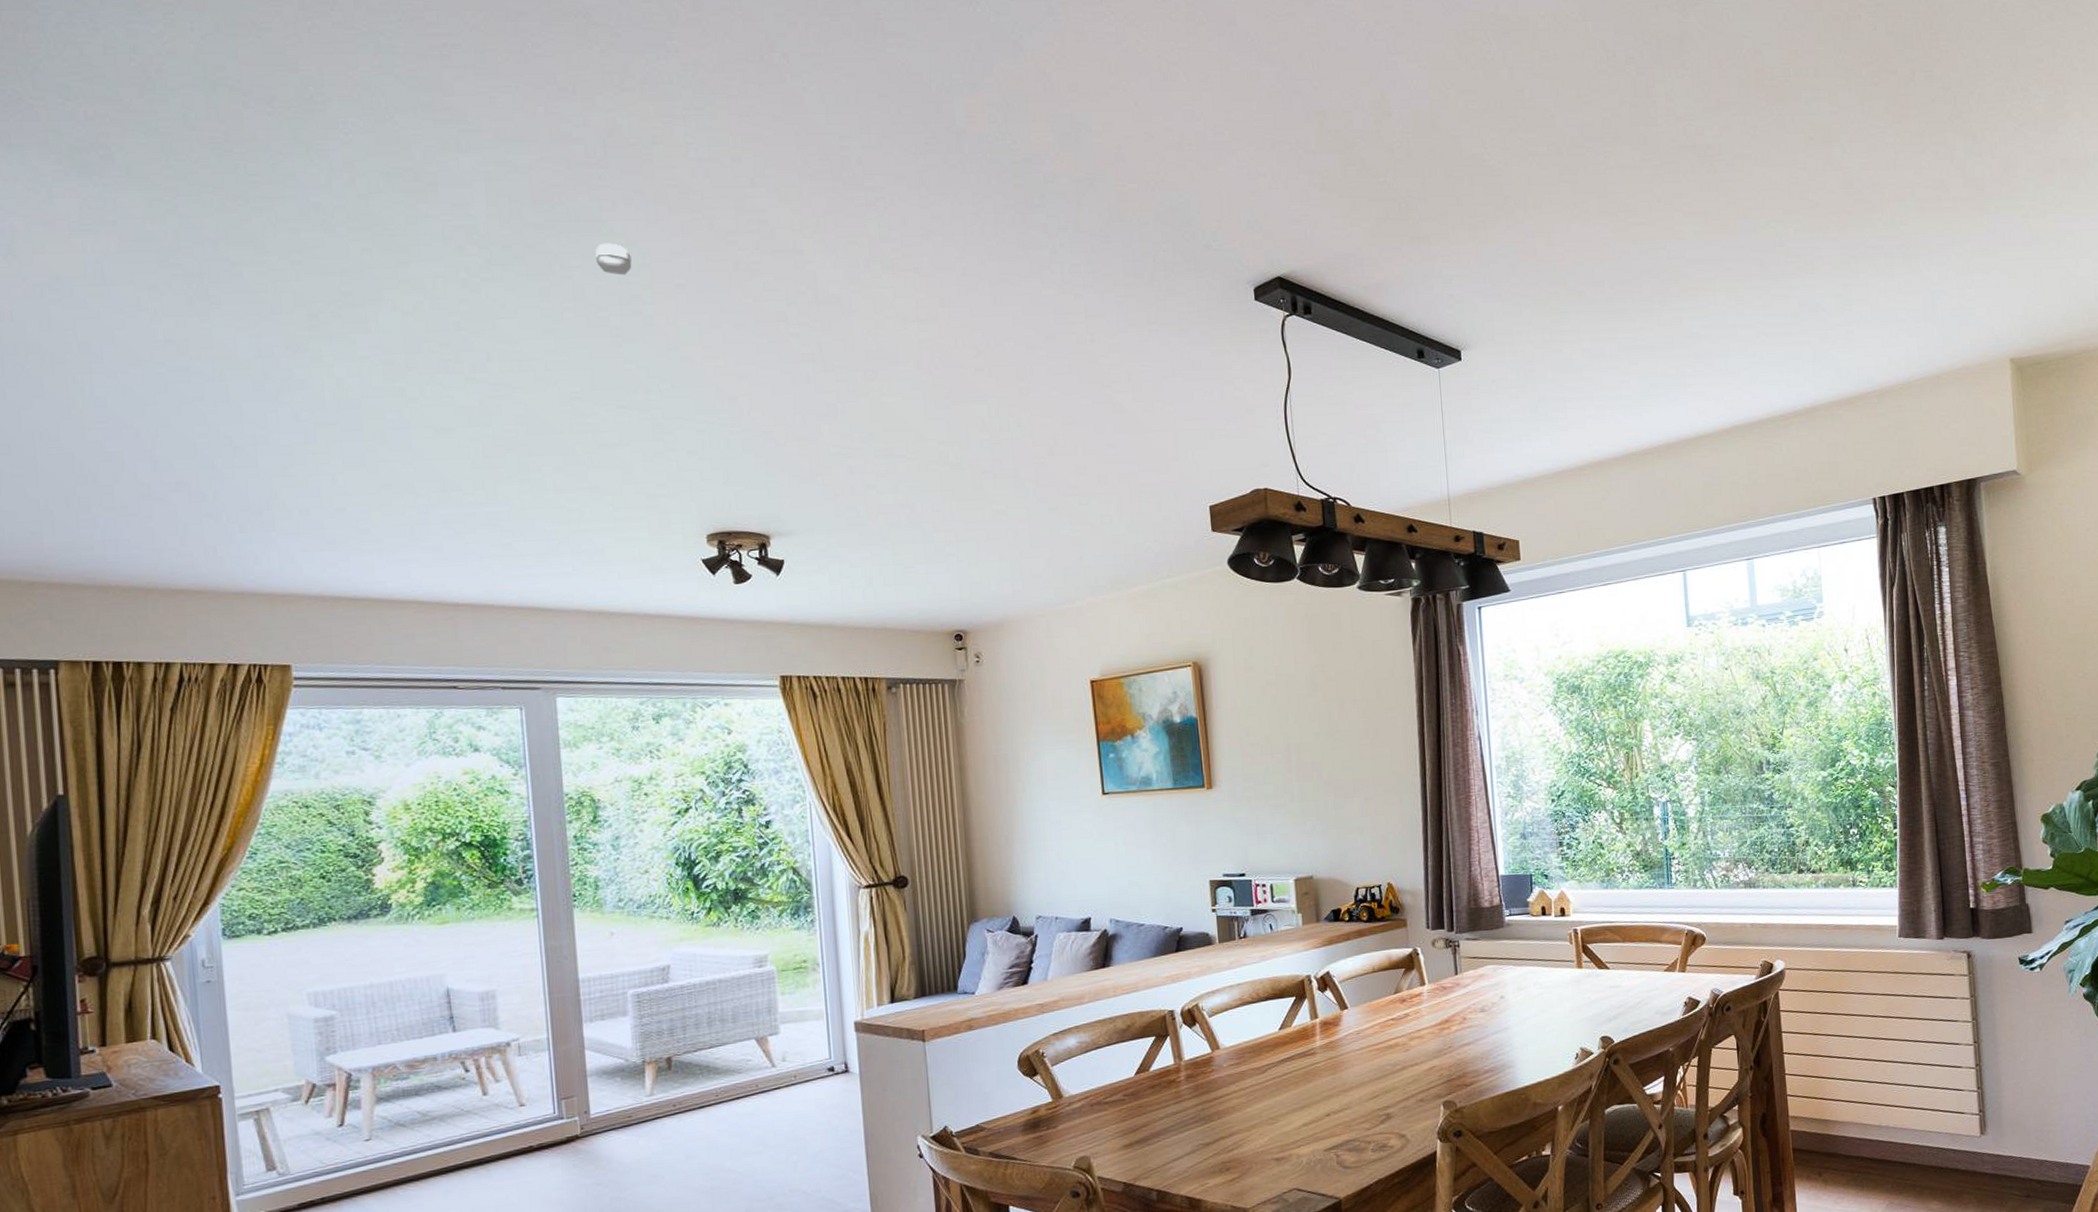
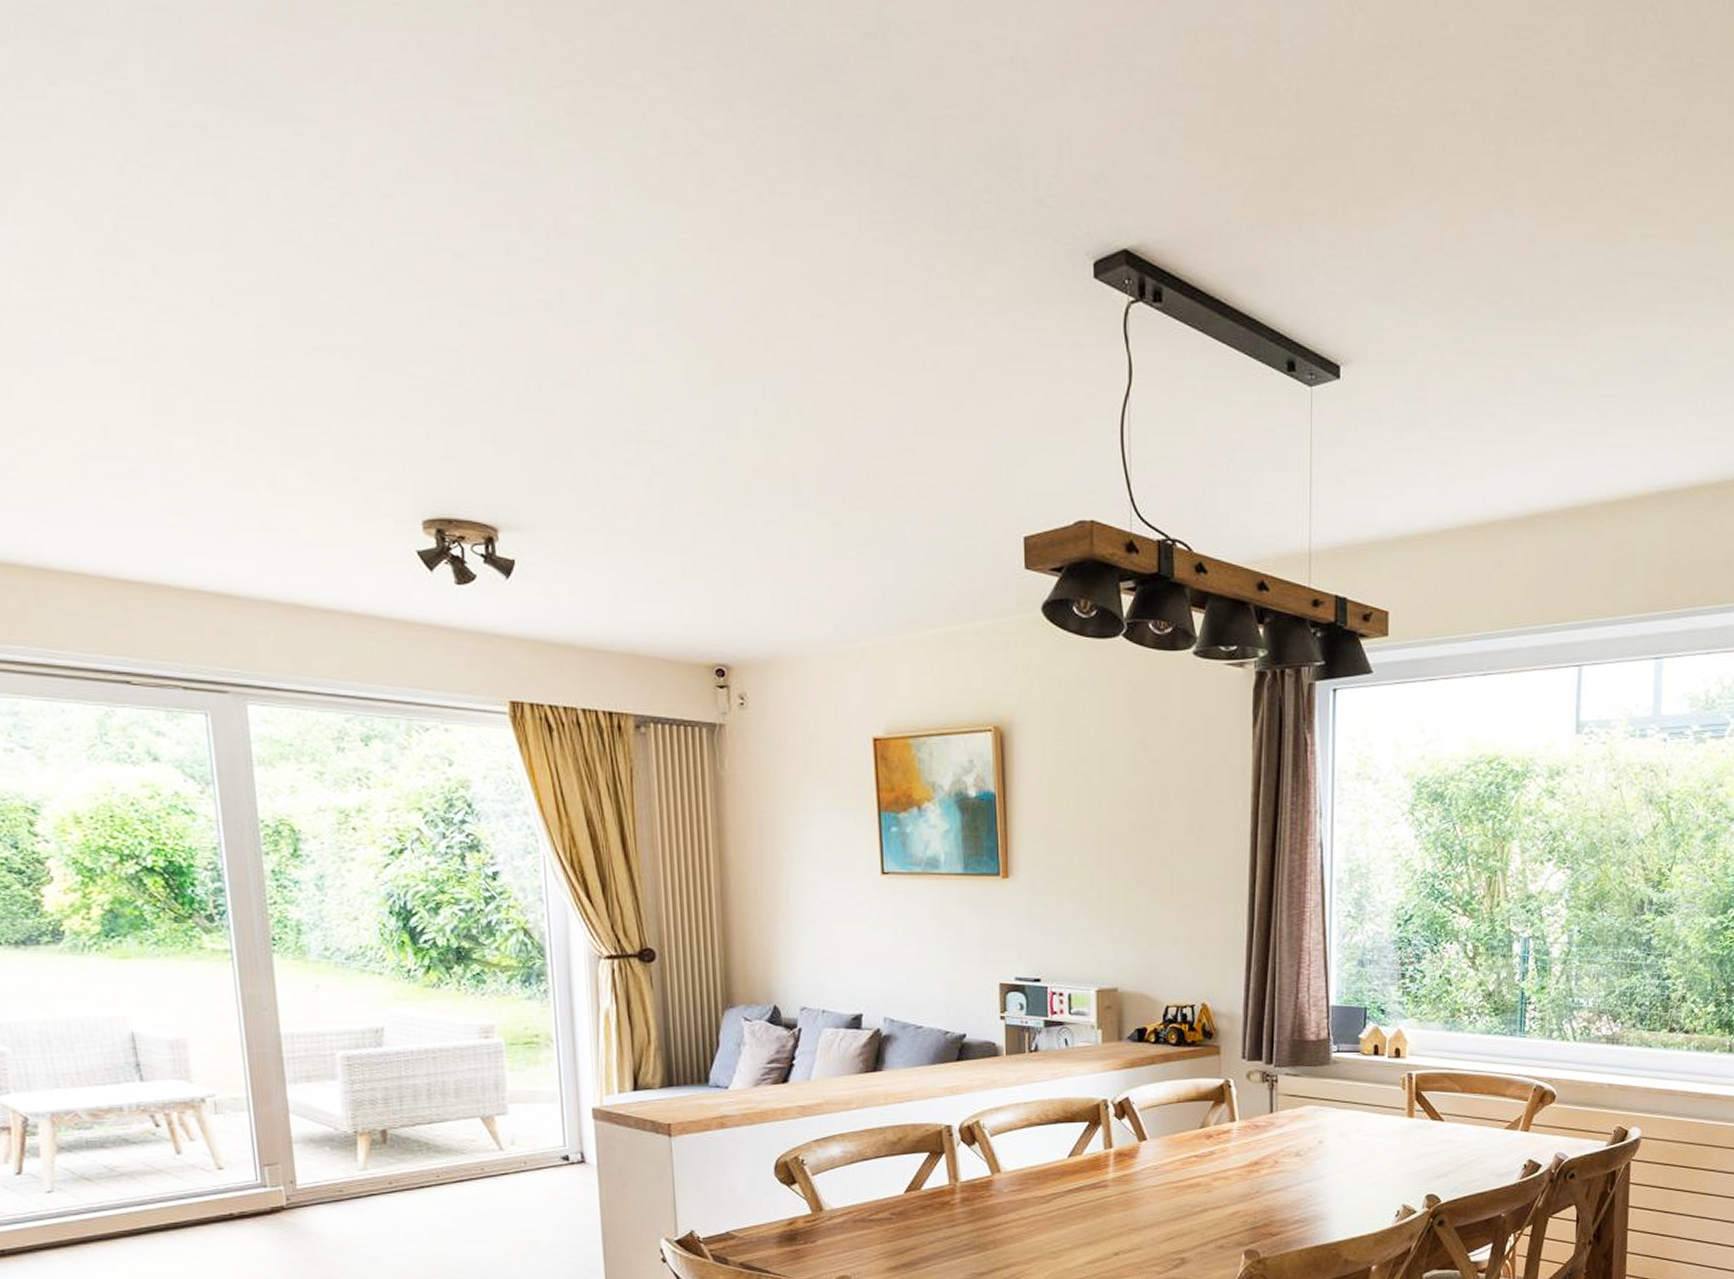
smoke detector: present [595,243,632,275] -> none [282,130,328,176]

